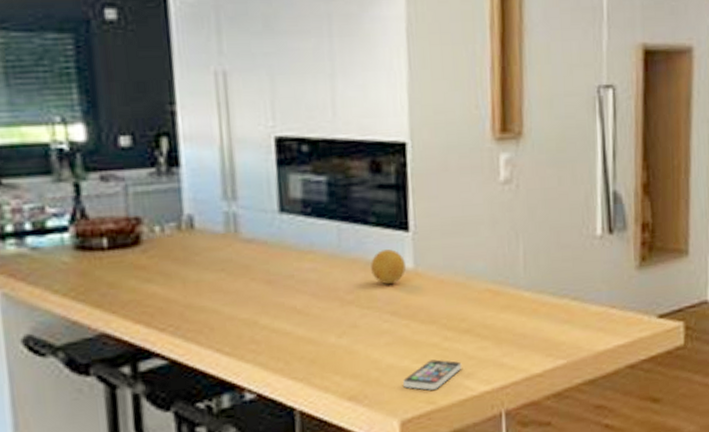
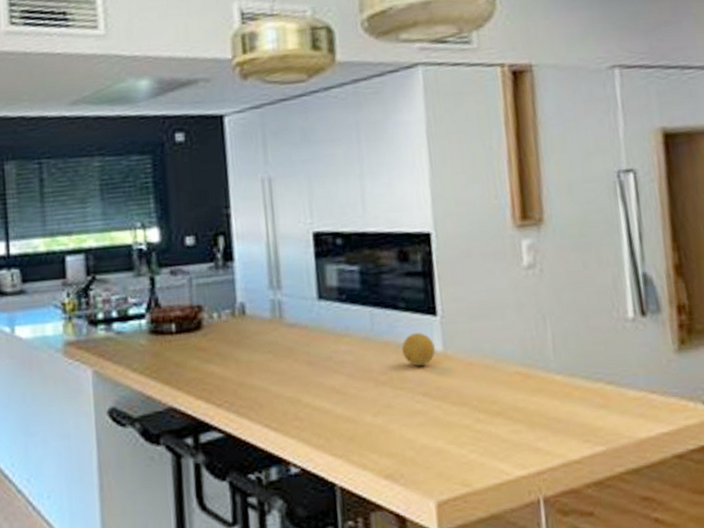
smartphone: present [403,359,462,390] -> none [437,441,496,472]

